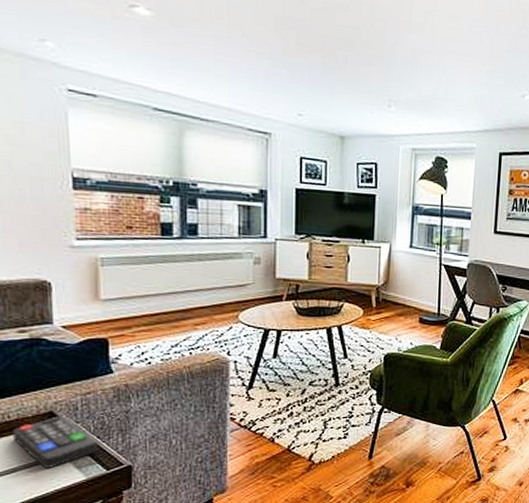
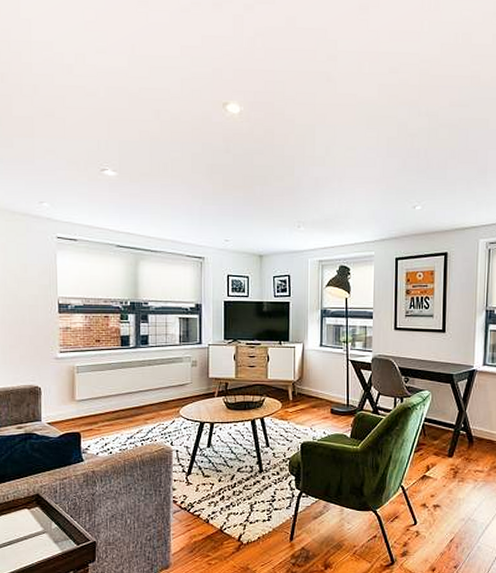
remote control: present [13,416,99,468] -> none [10,498,72,542]

